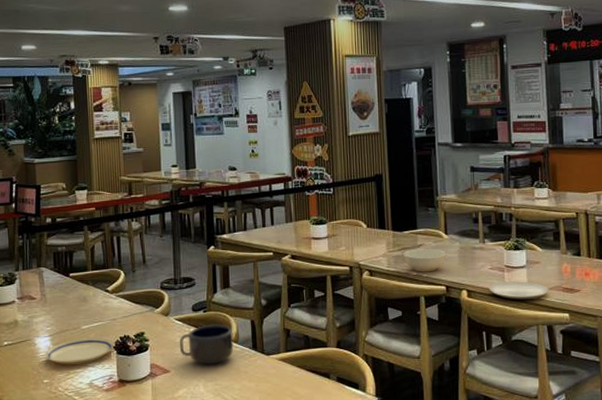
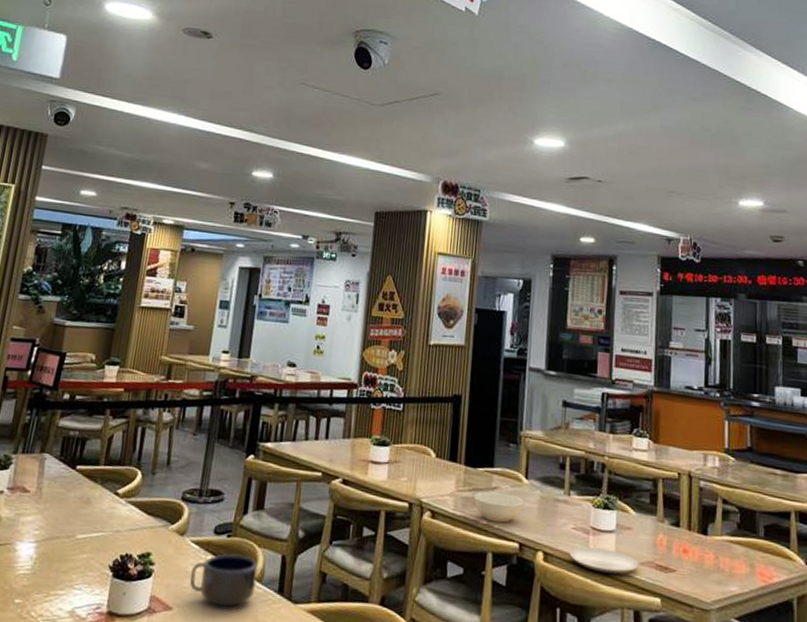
plate: present [45,337,114,366] -> none [24,550,112,585]

